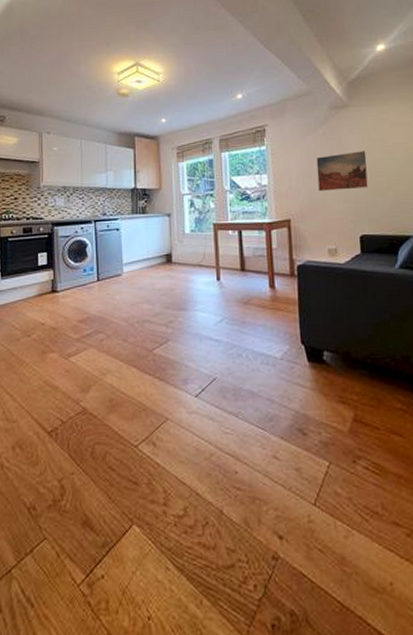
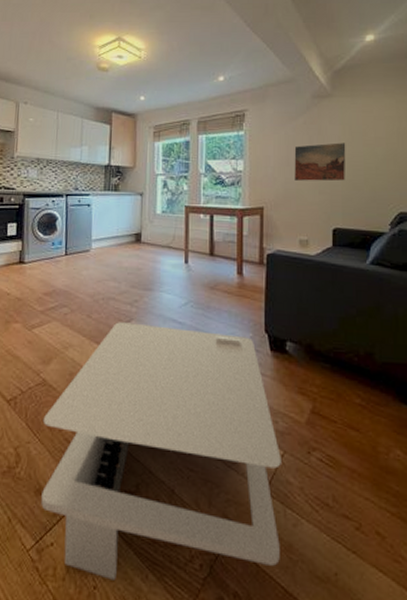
side table: none [85,344,334,609] -> present [41,322,281,580]

